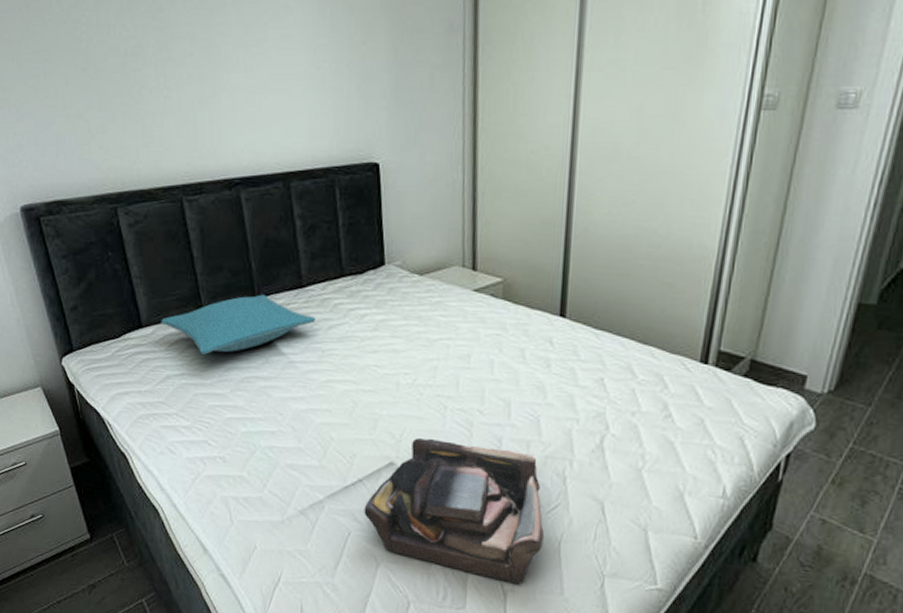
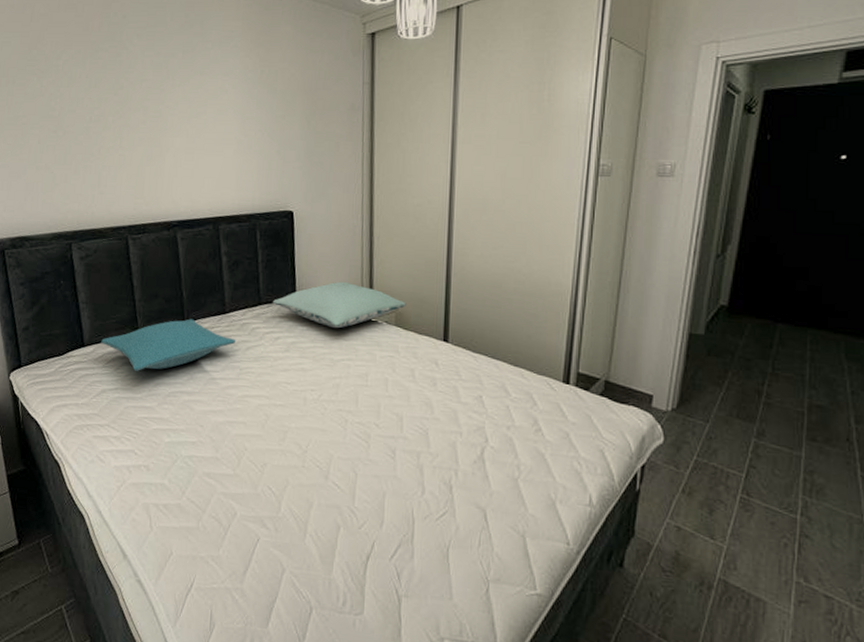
pillow: none [358,247,517,303] -> present [273,281,407,329]
tote bag: present [364,438,544,585] -> none [272,449,434,590]

